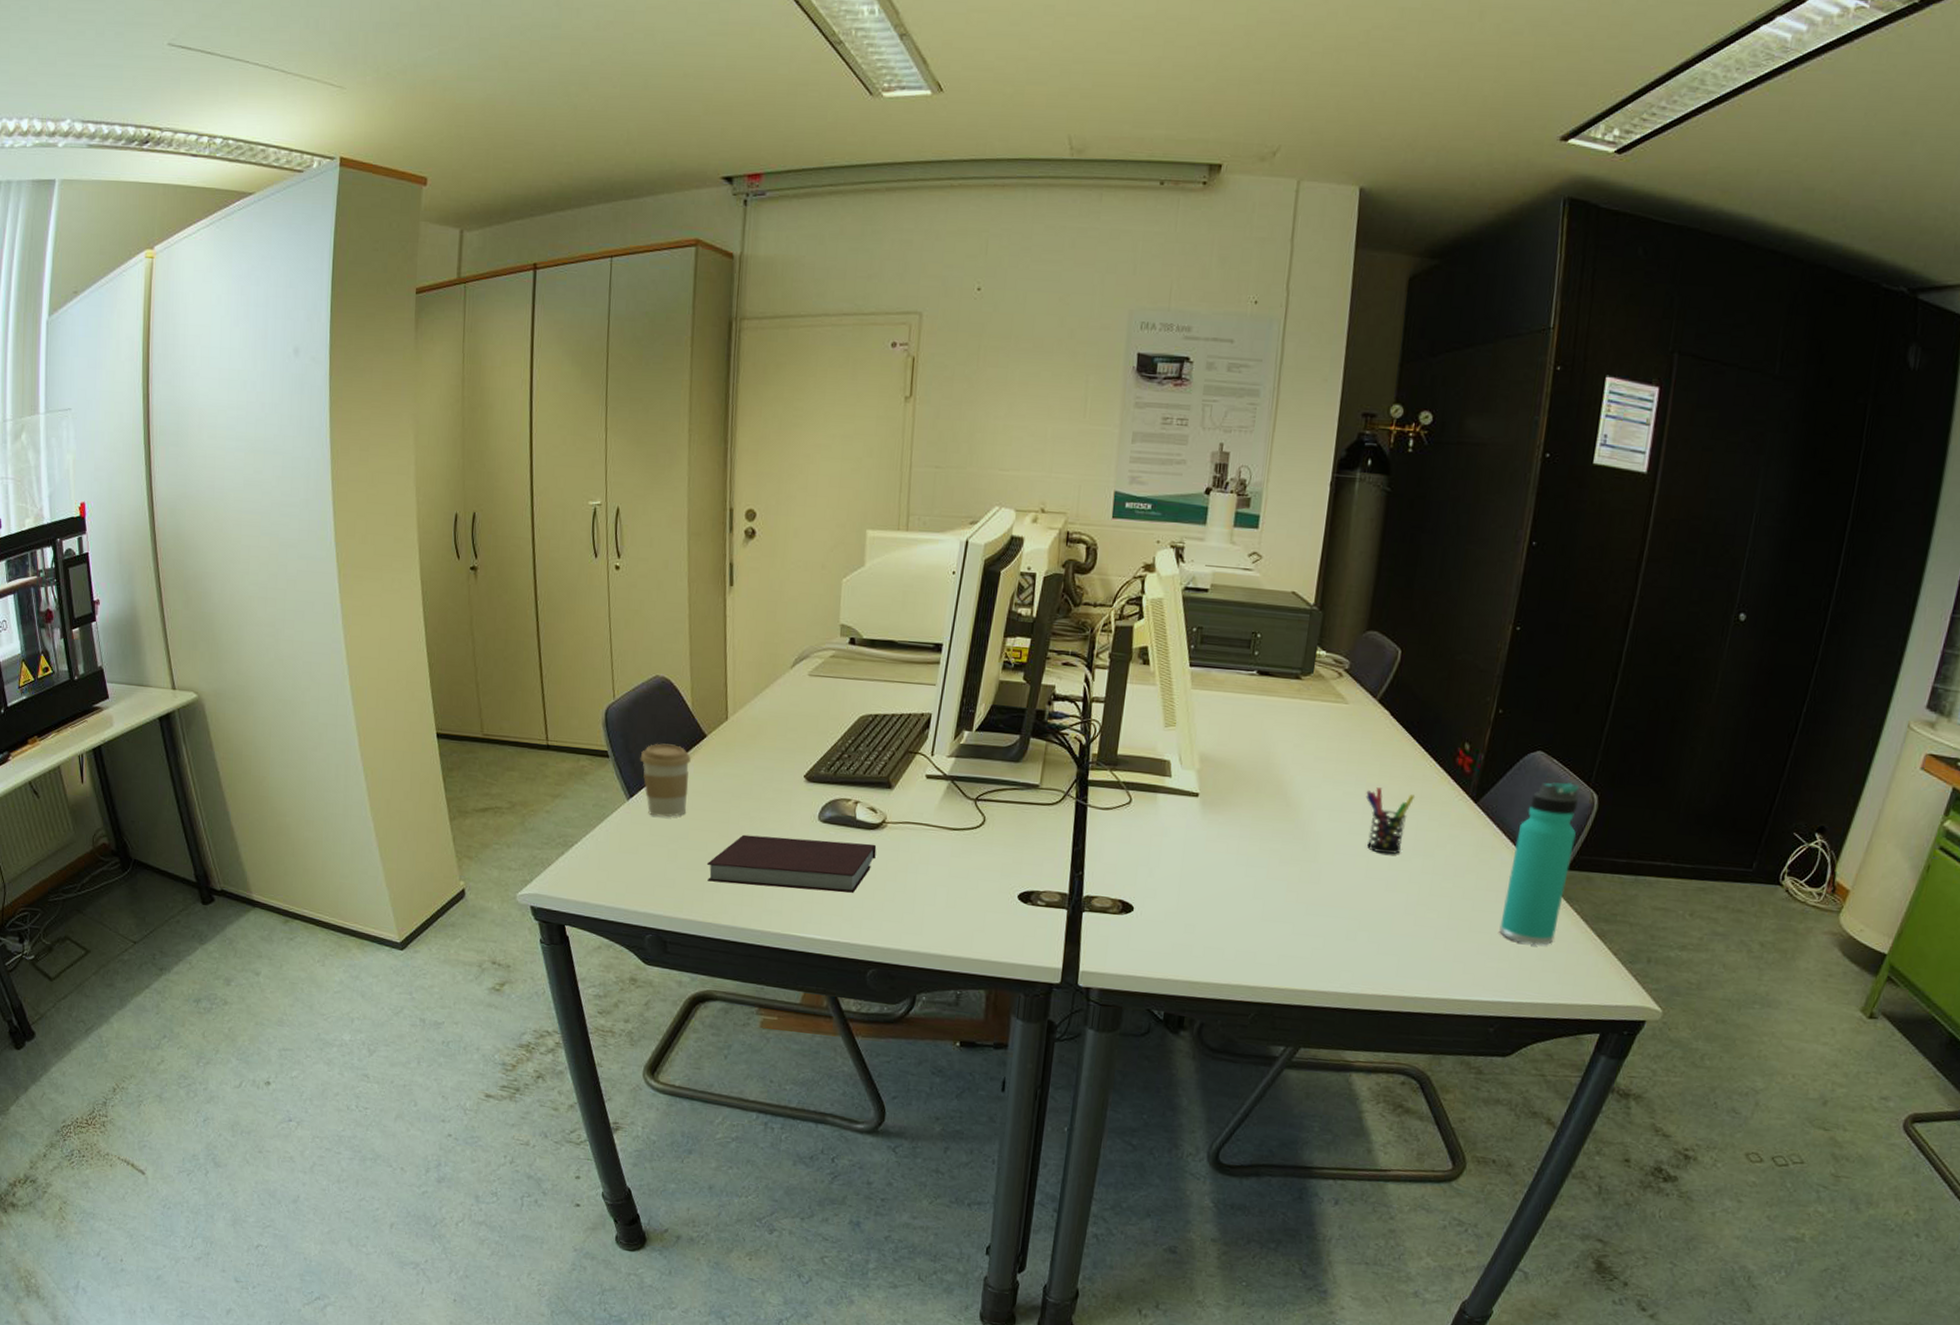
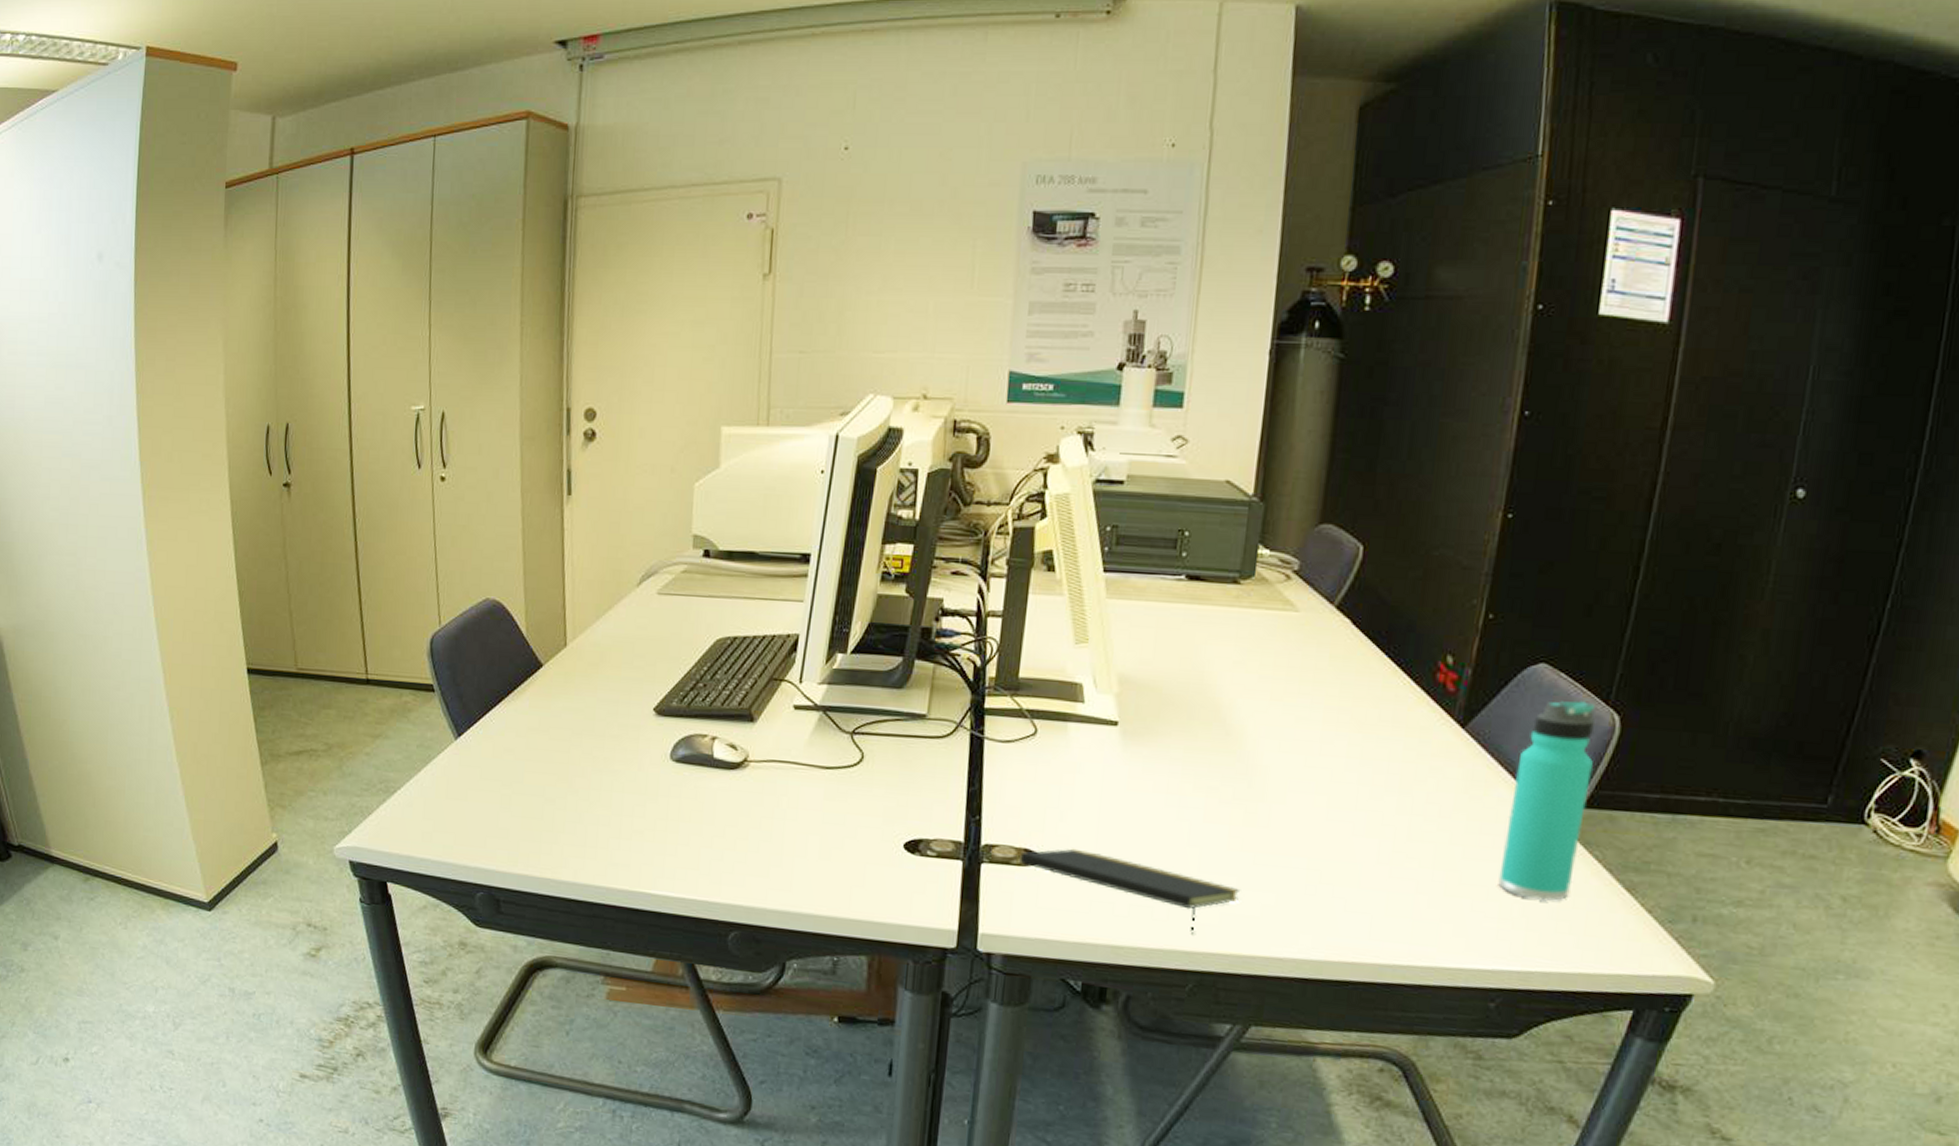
coffee cup: present [640,743,691,817] -> none [469,674,526,759]
notebook: present [706,834,877,893] -> none [544,777,738,843]
notepad: none [1115,900,1295,973] -> present [1019,848,1241,935]
pen holder: present [1365,787,1416,854] -> none [1323,711,1387,792]

